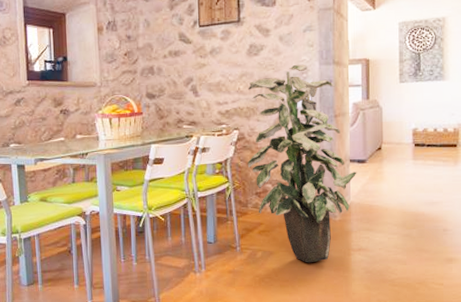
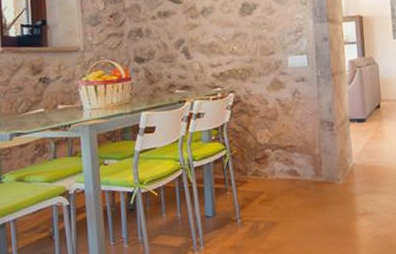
indoor plant: present [247,64,357,263] -> none [242,22,358,232]

